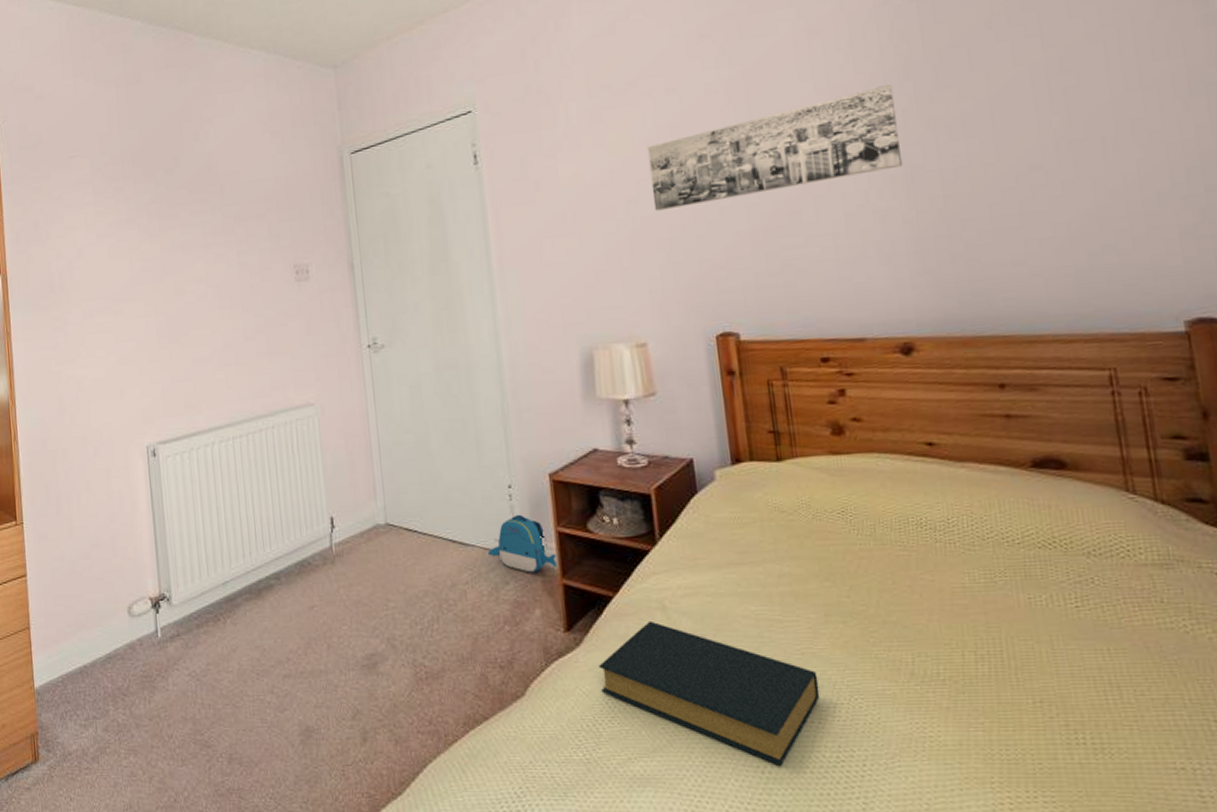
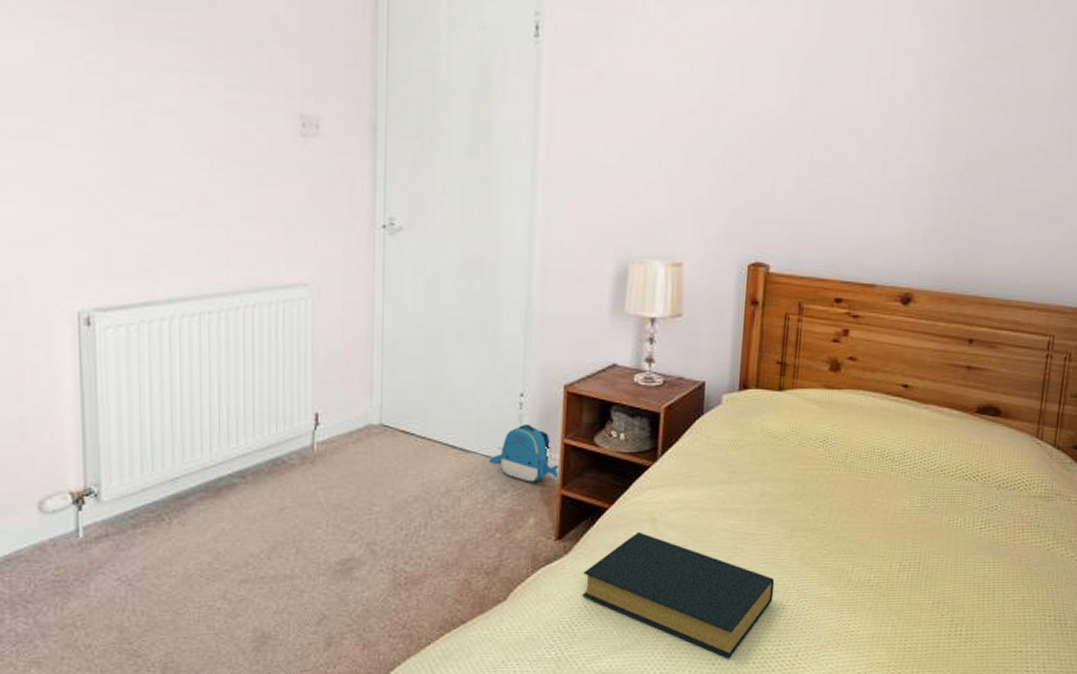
wall art: present [647,84,904,211] -> none [714,42,949,129]

